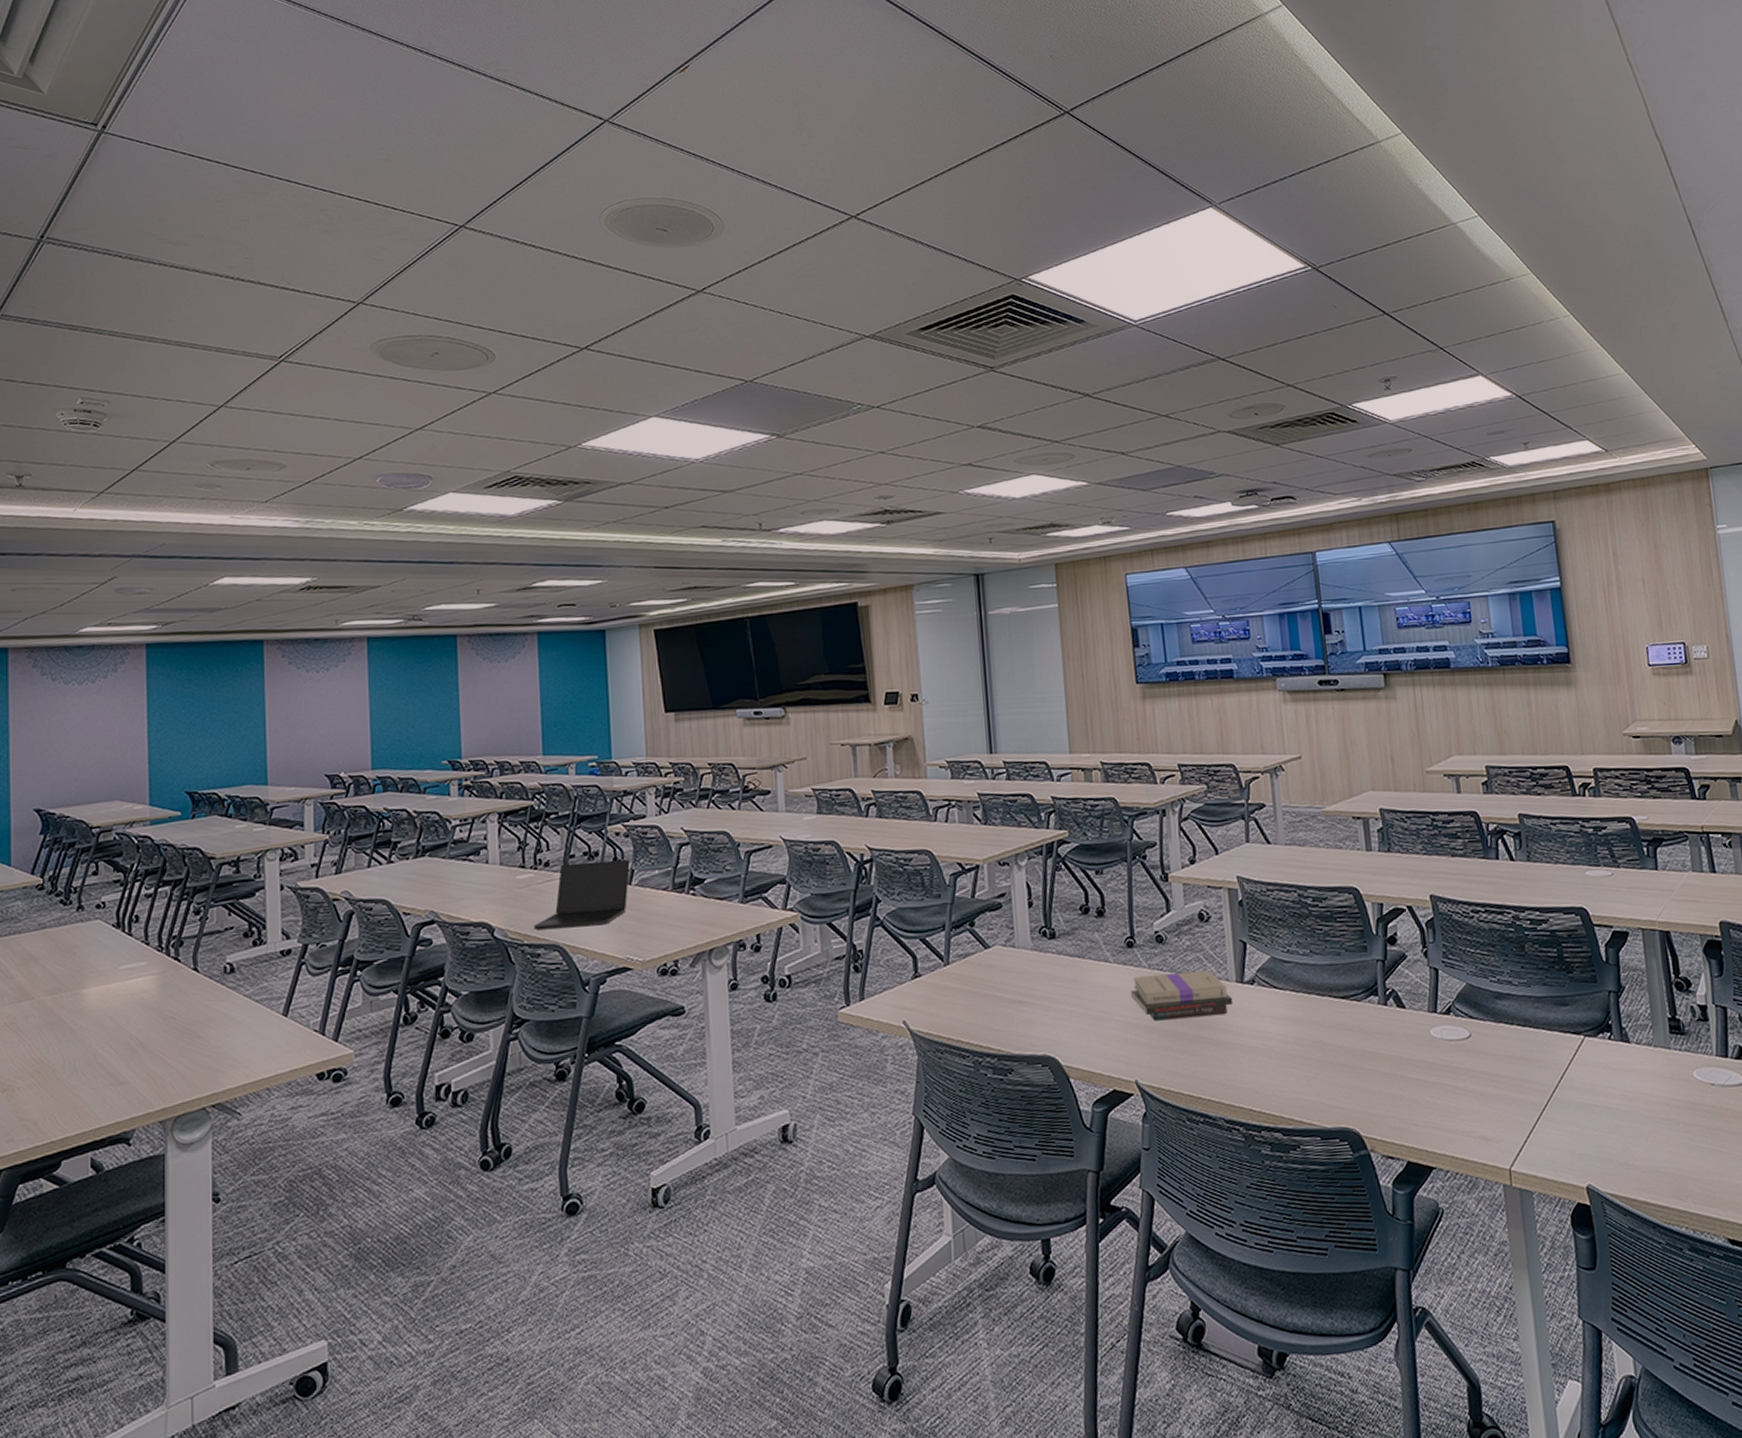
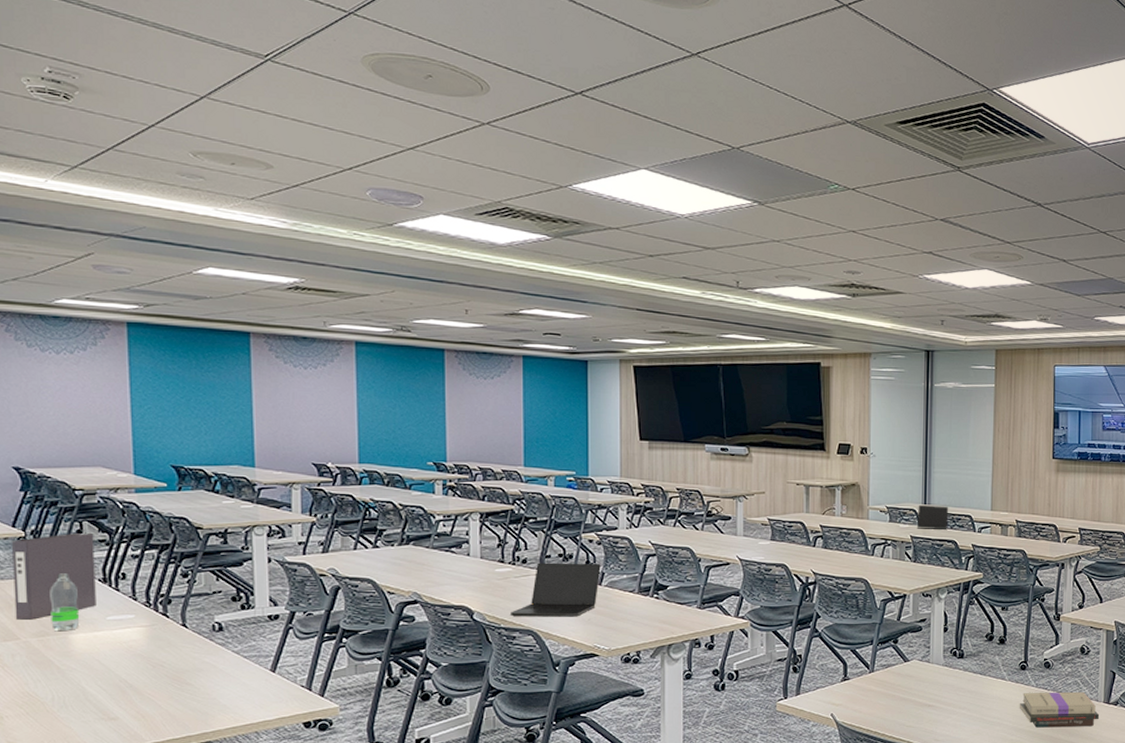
binder: none [30,874,109,977] -> present [12,532,96,620]
bottle: none [65,920,93,987] -> present [50,573,80,632]
laptop: none [983,753,1020,784] -> present [916,505,949,529]

